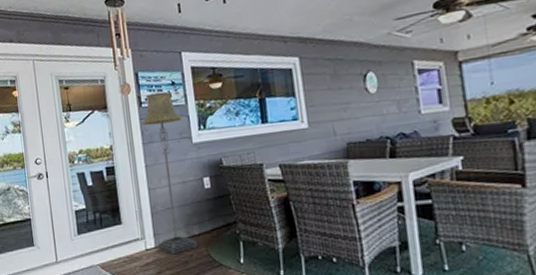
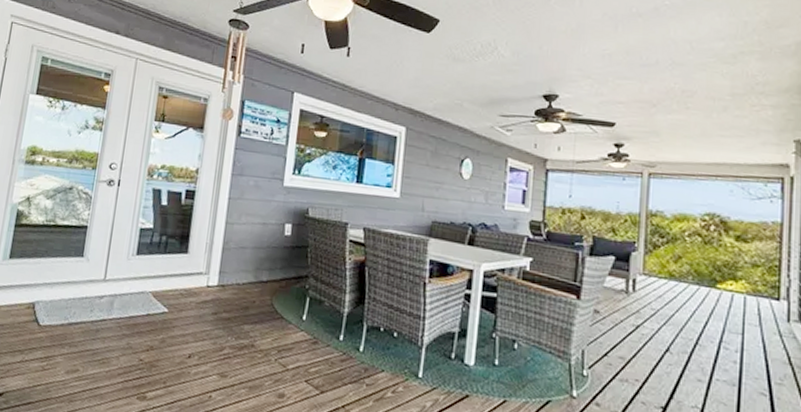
floor lamp: present [142,91,197,255] -> none [220,125,278,298]

